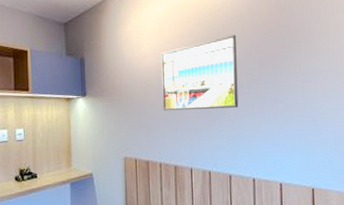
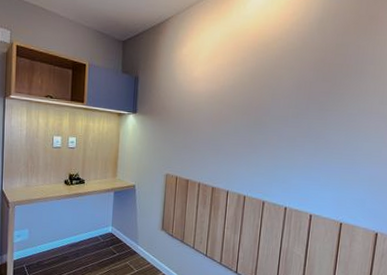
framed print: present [161,34,239,111] -> none [208,67,288,139]

